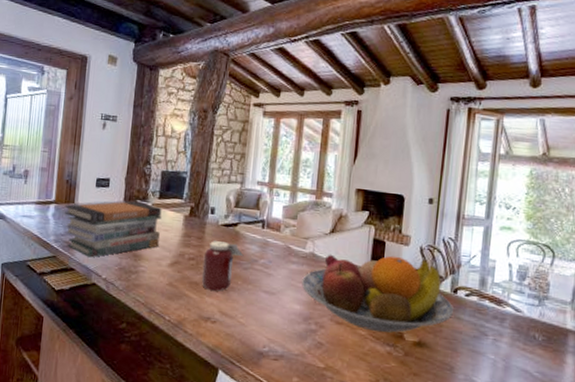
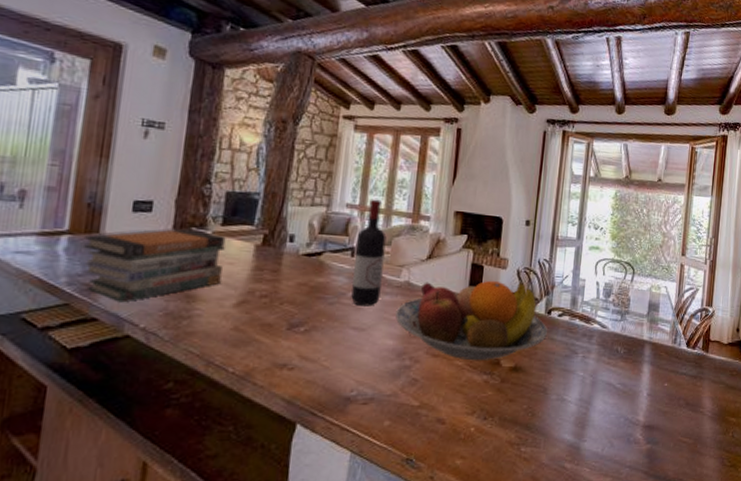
jar: present [201,240,244,291] -> none [276,272,329,332]
wine bottle: none [262,177,293,273] -> present [351,199,387,307]

